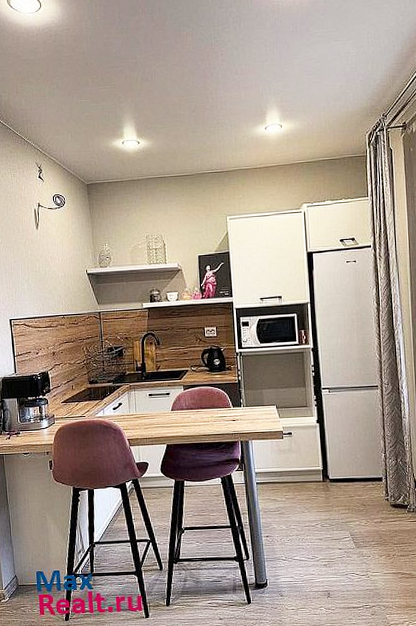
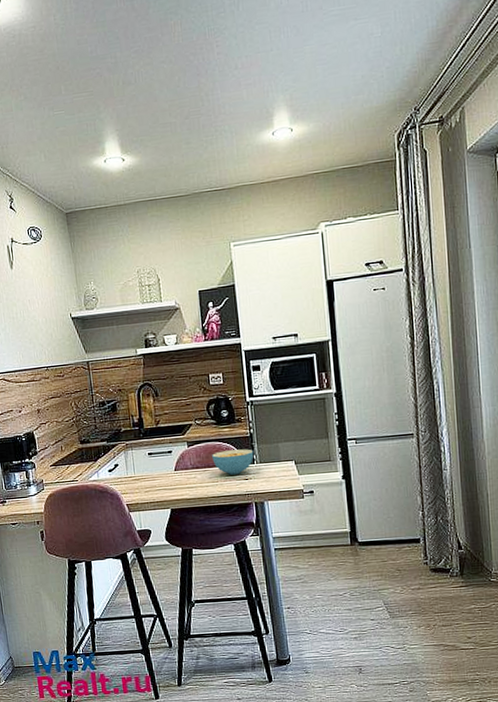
cereal bowl: none [205,393,241,416] -> present [212,449,254,475]

